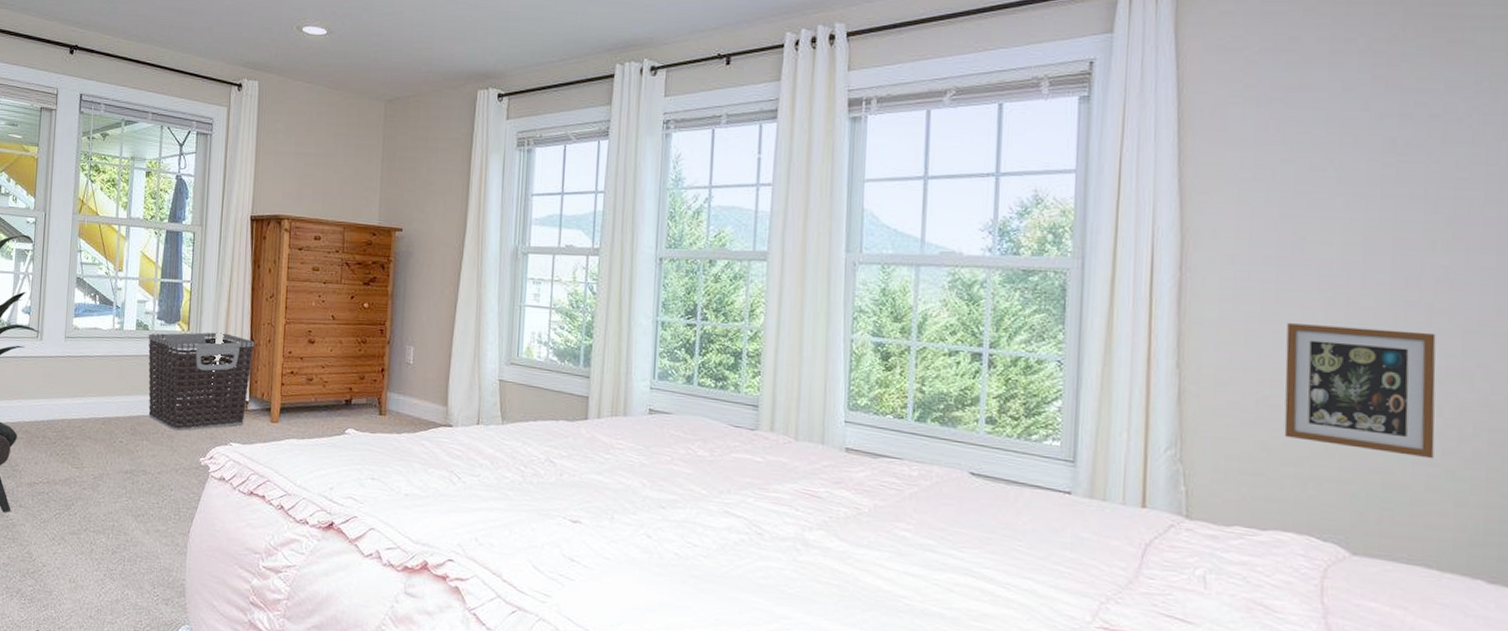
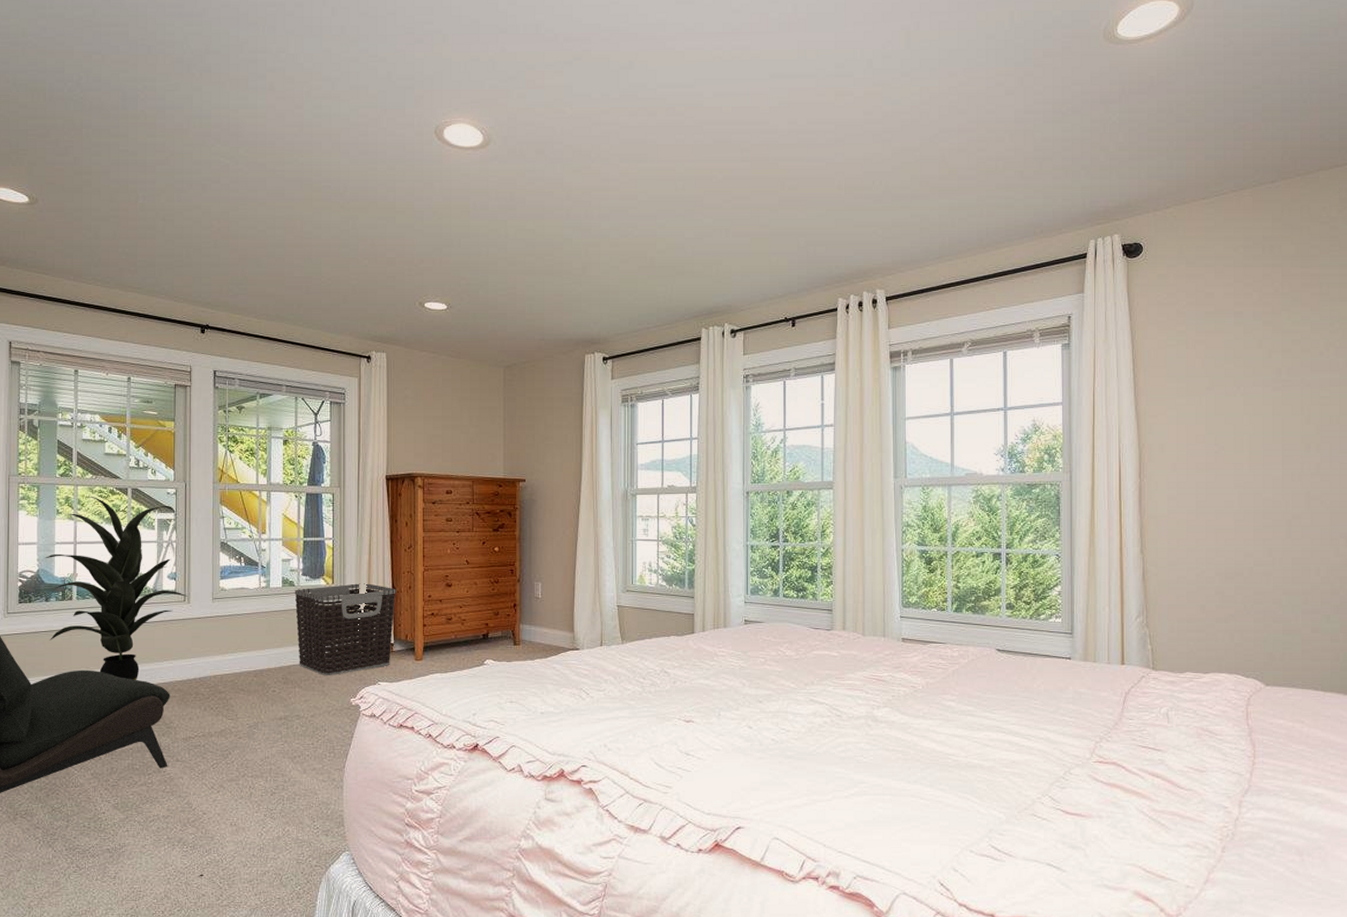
picture frame: present [1284,323,1436,459] -> none [1215,513,1316,608]

